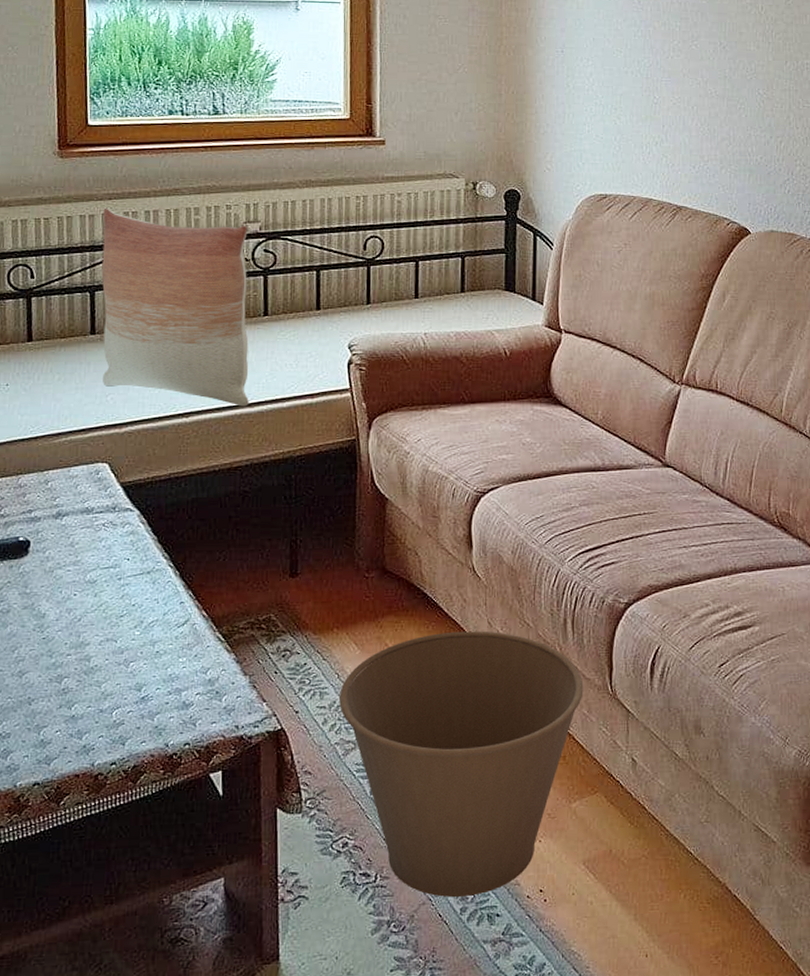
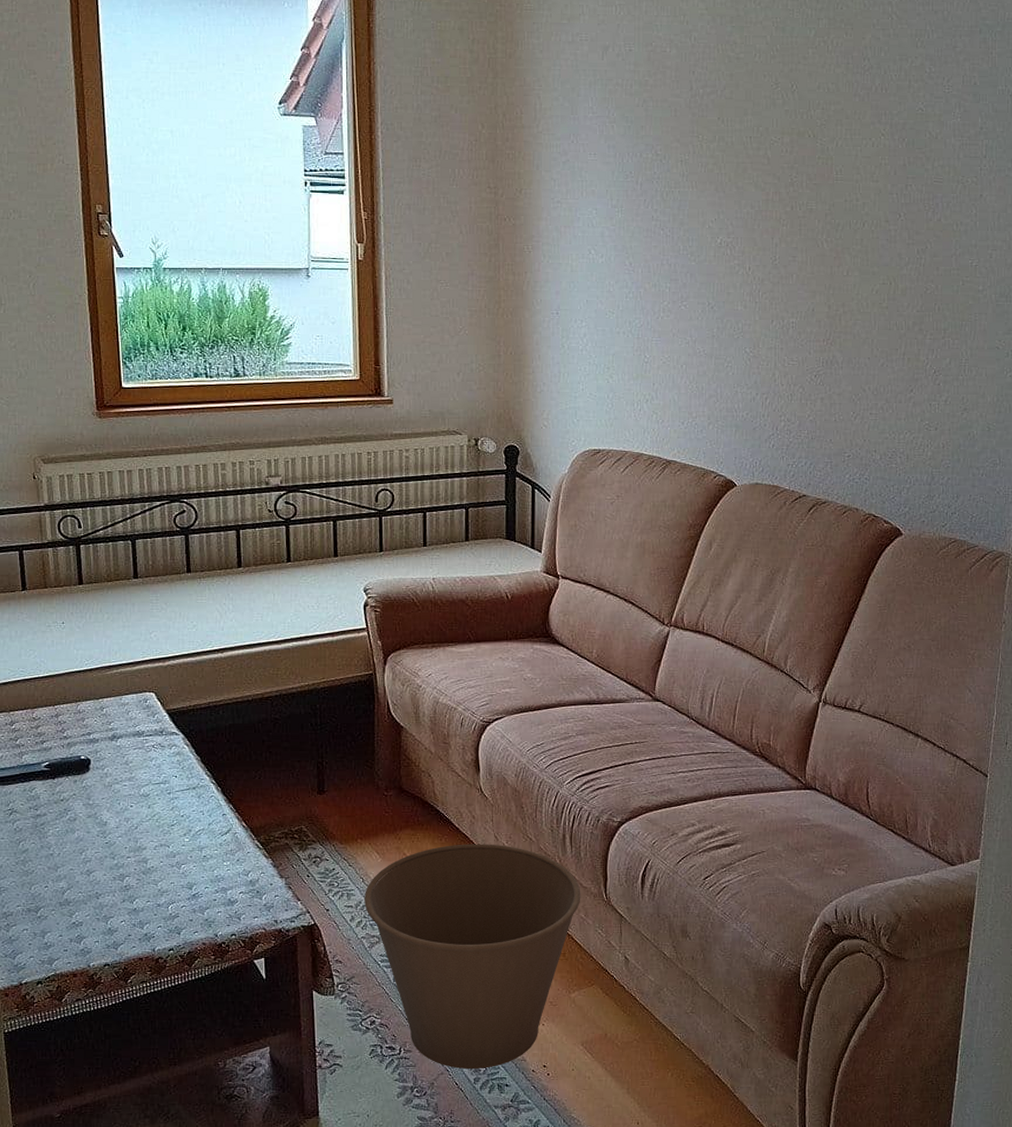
pillow: present [101,207,249,407] -> none [139,463,276,644]

